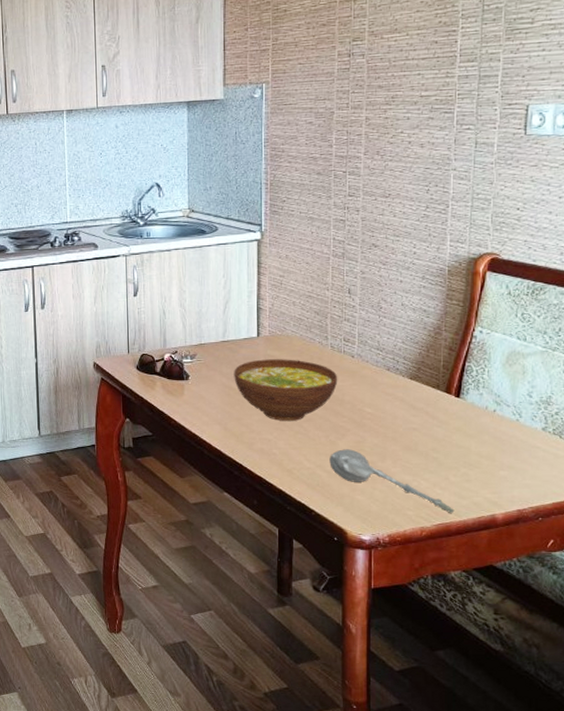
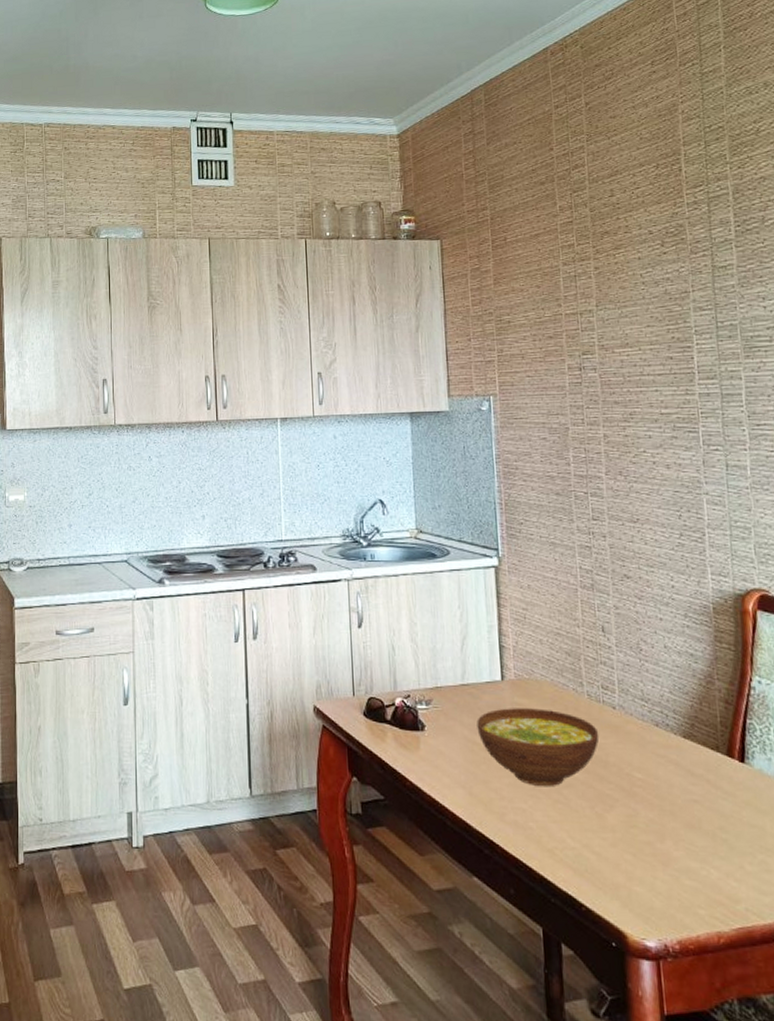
spoon: present [329,449,455,514] -> none [597,824,756,915]

